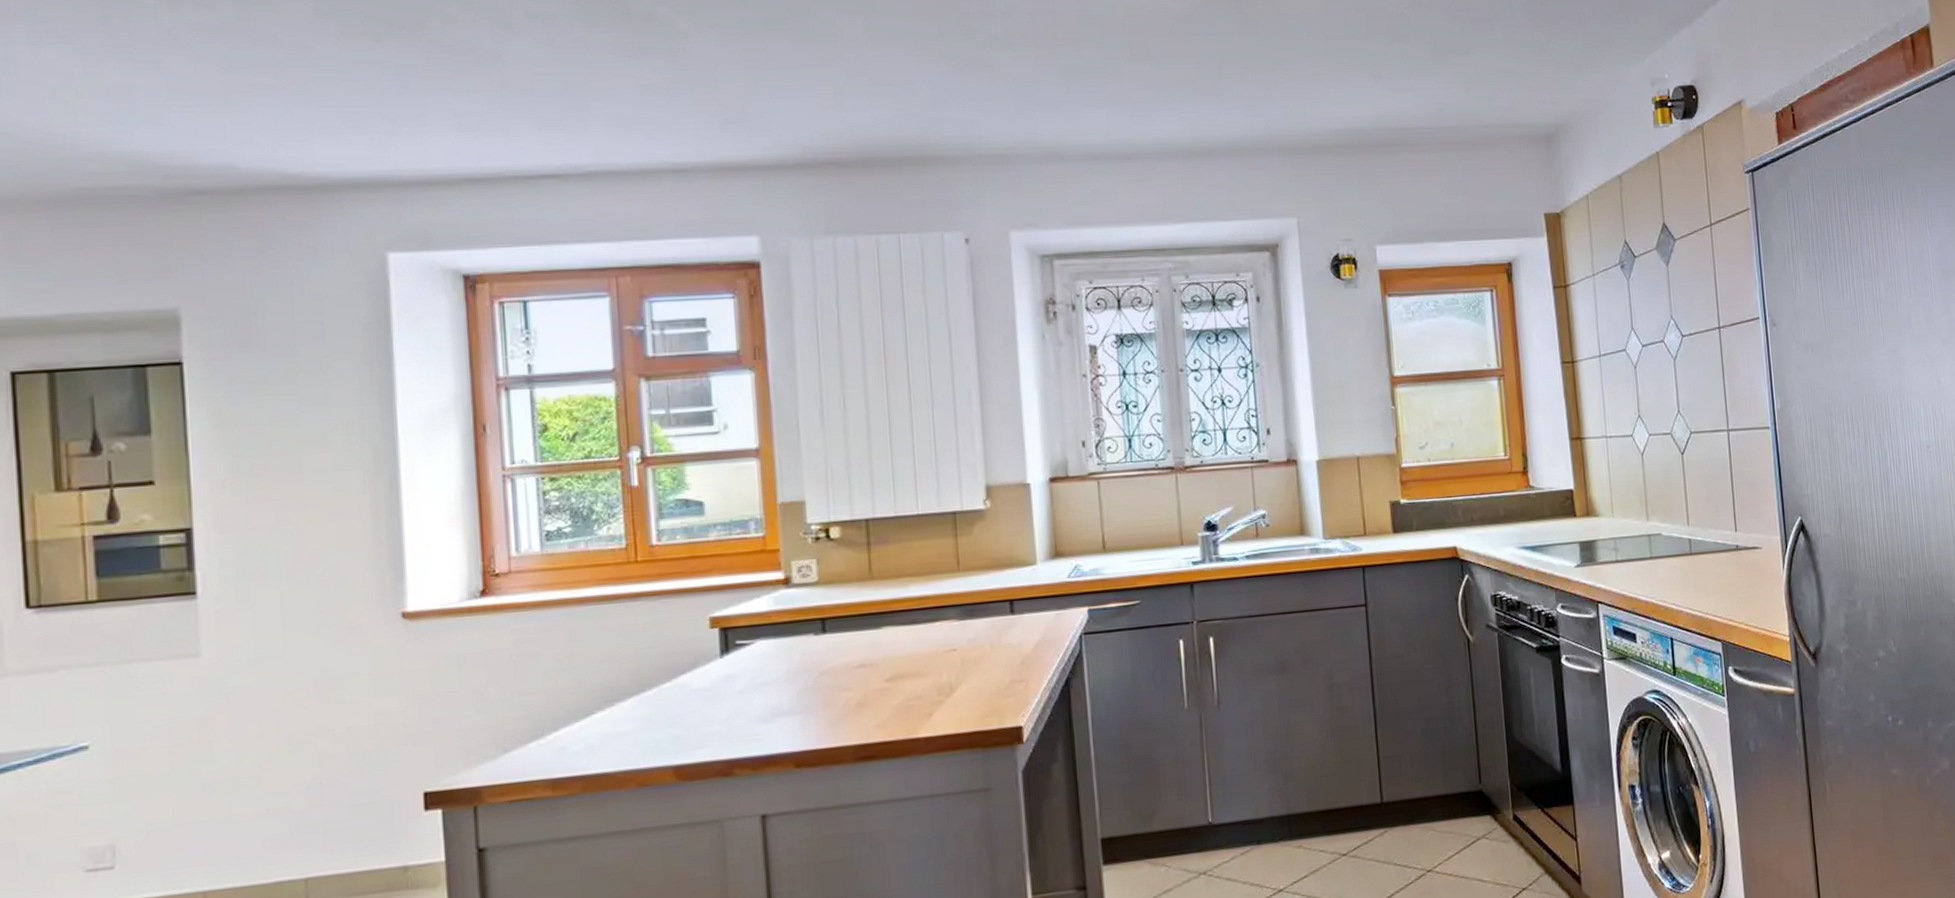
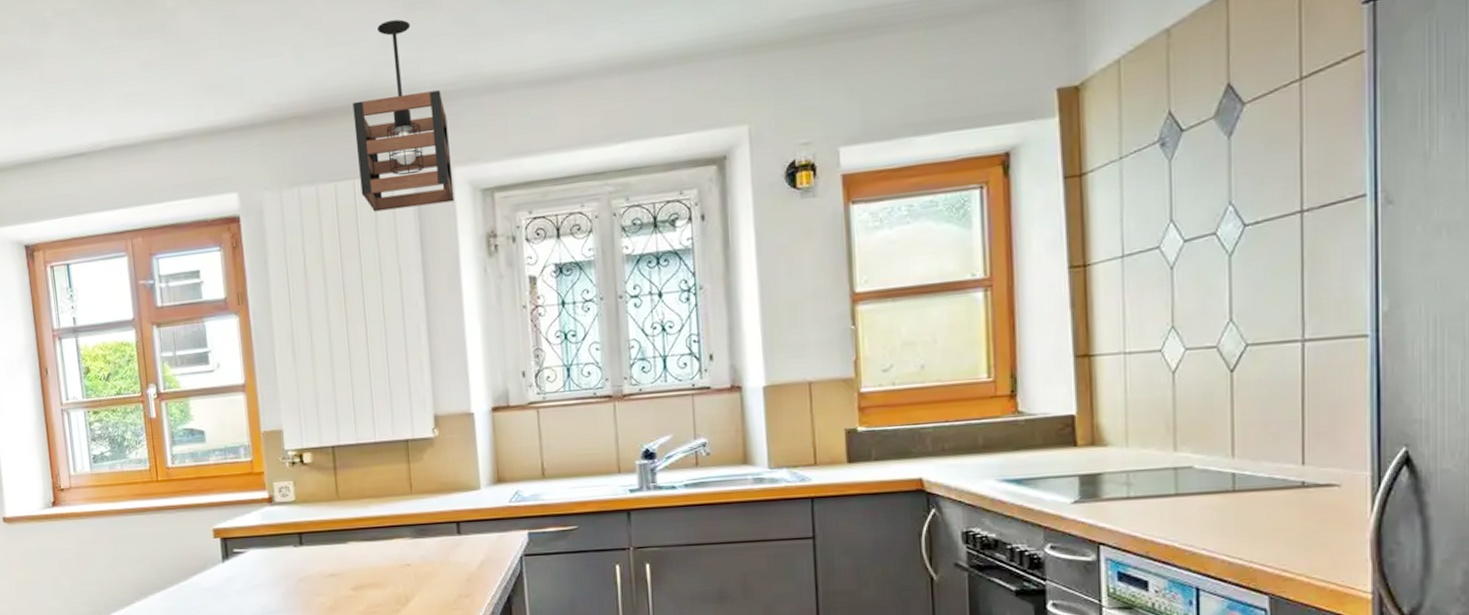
pendant light: none [899,77,1011,269] -> present [352,19,455,212]

